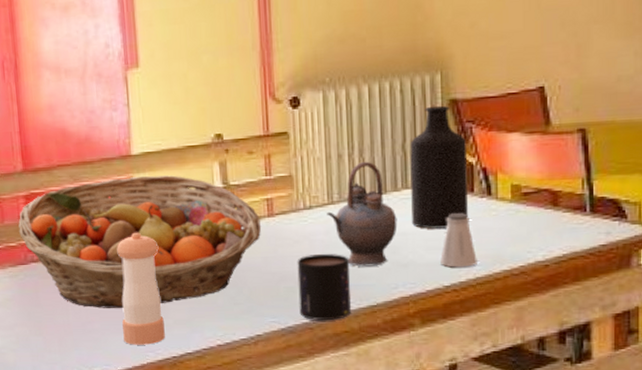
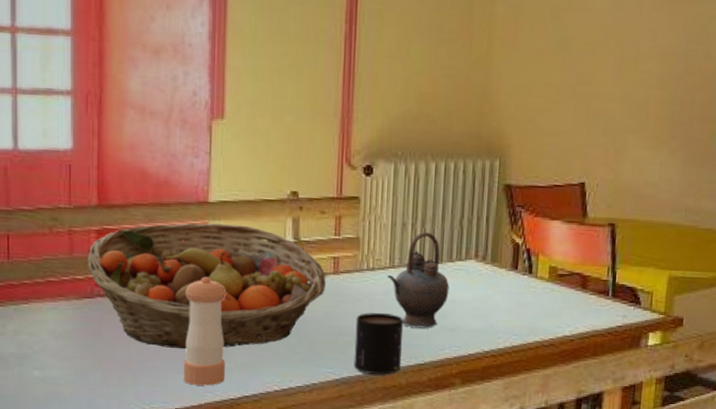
bottle: present [409,105,469,229] -> none [462,188,516,299]
saltshaker: present [440,213,477,268] -> none [483,287,515,336]

